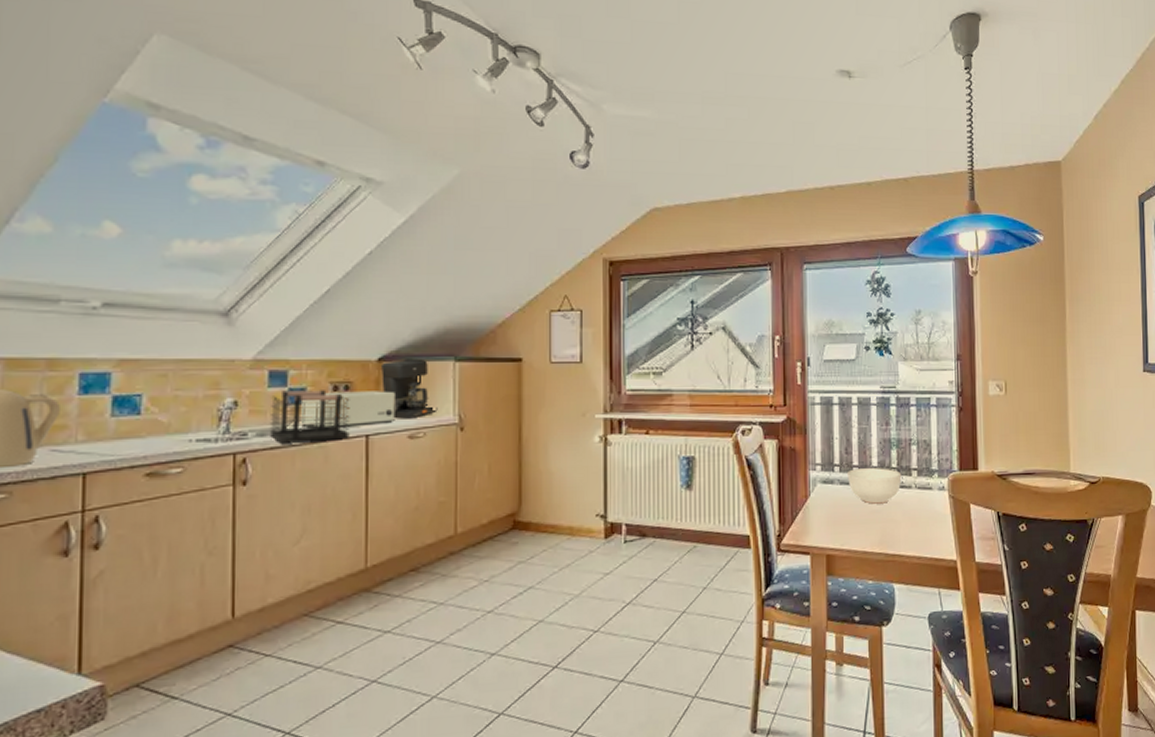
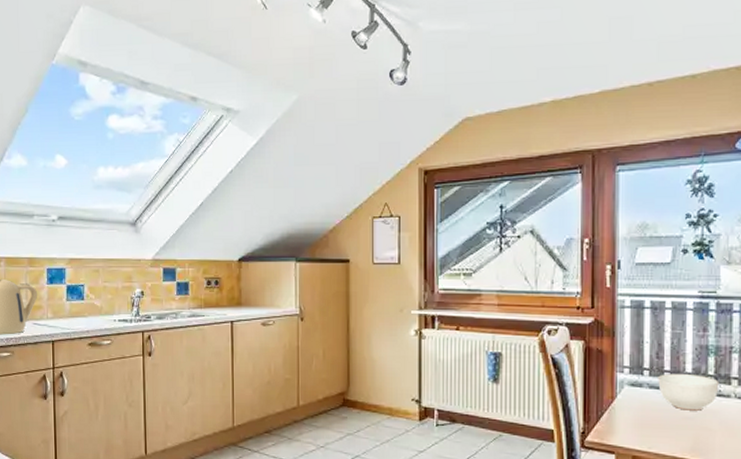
dish rack: present [270,390,350,443] -> none [165,284,219,325]
toaster: present [300,391,395,428] -> none [185,285,252,314]
coffee maker: present [381,360,438,419] -> none [241,260,283,309]

